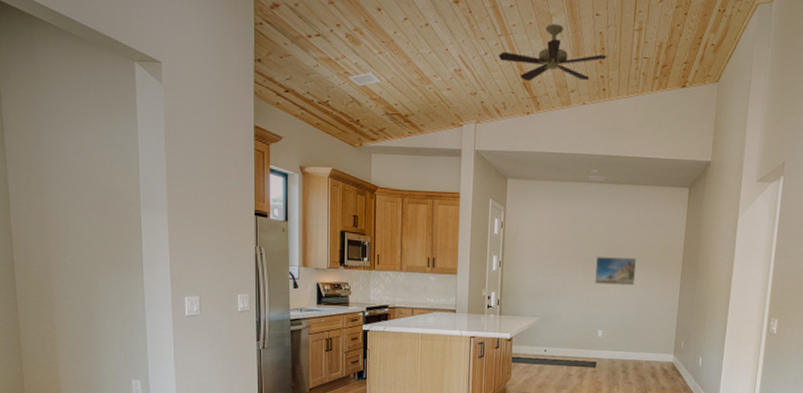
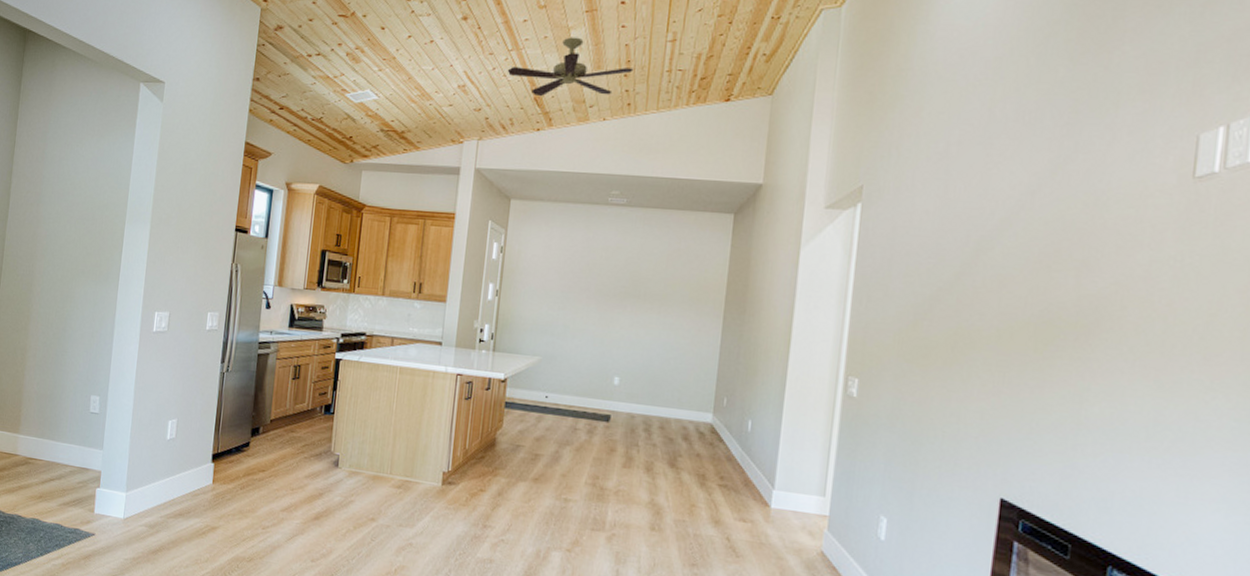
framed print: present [595,257,637,286] -> none [612,290,666,326]

